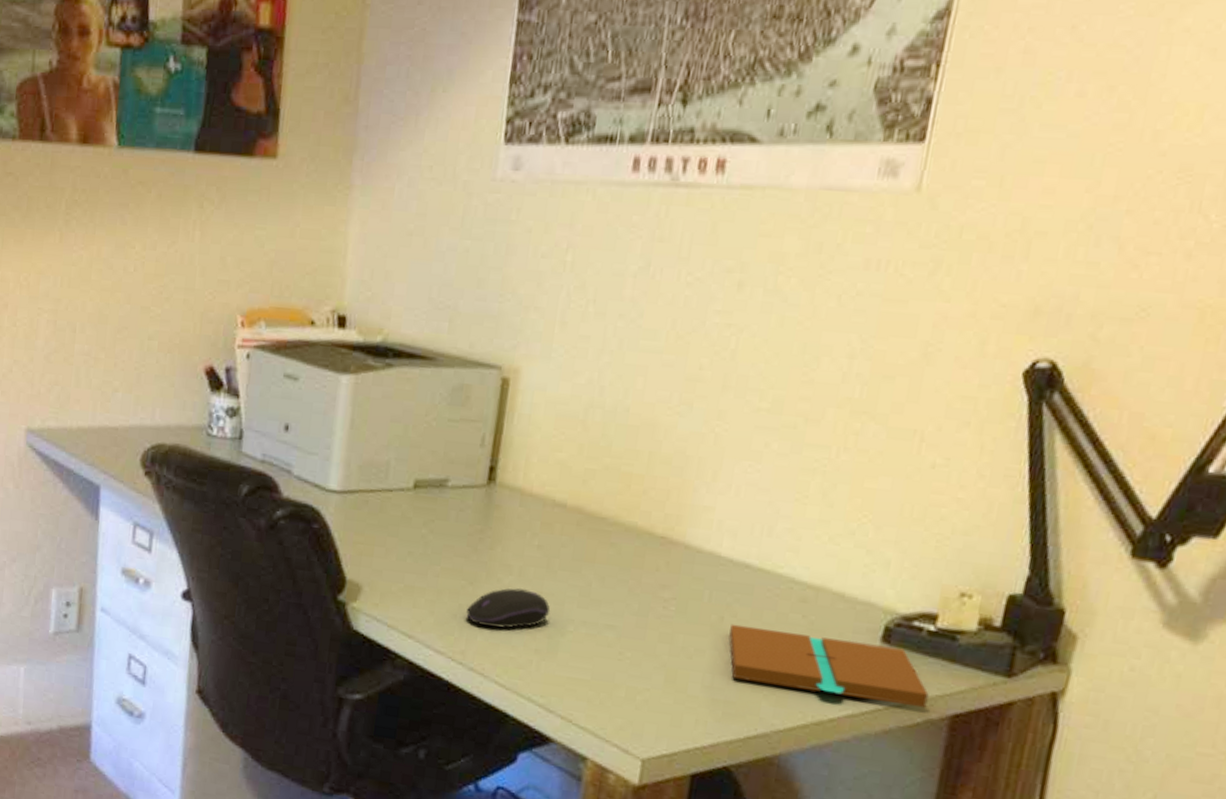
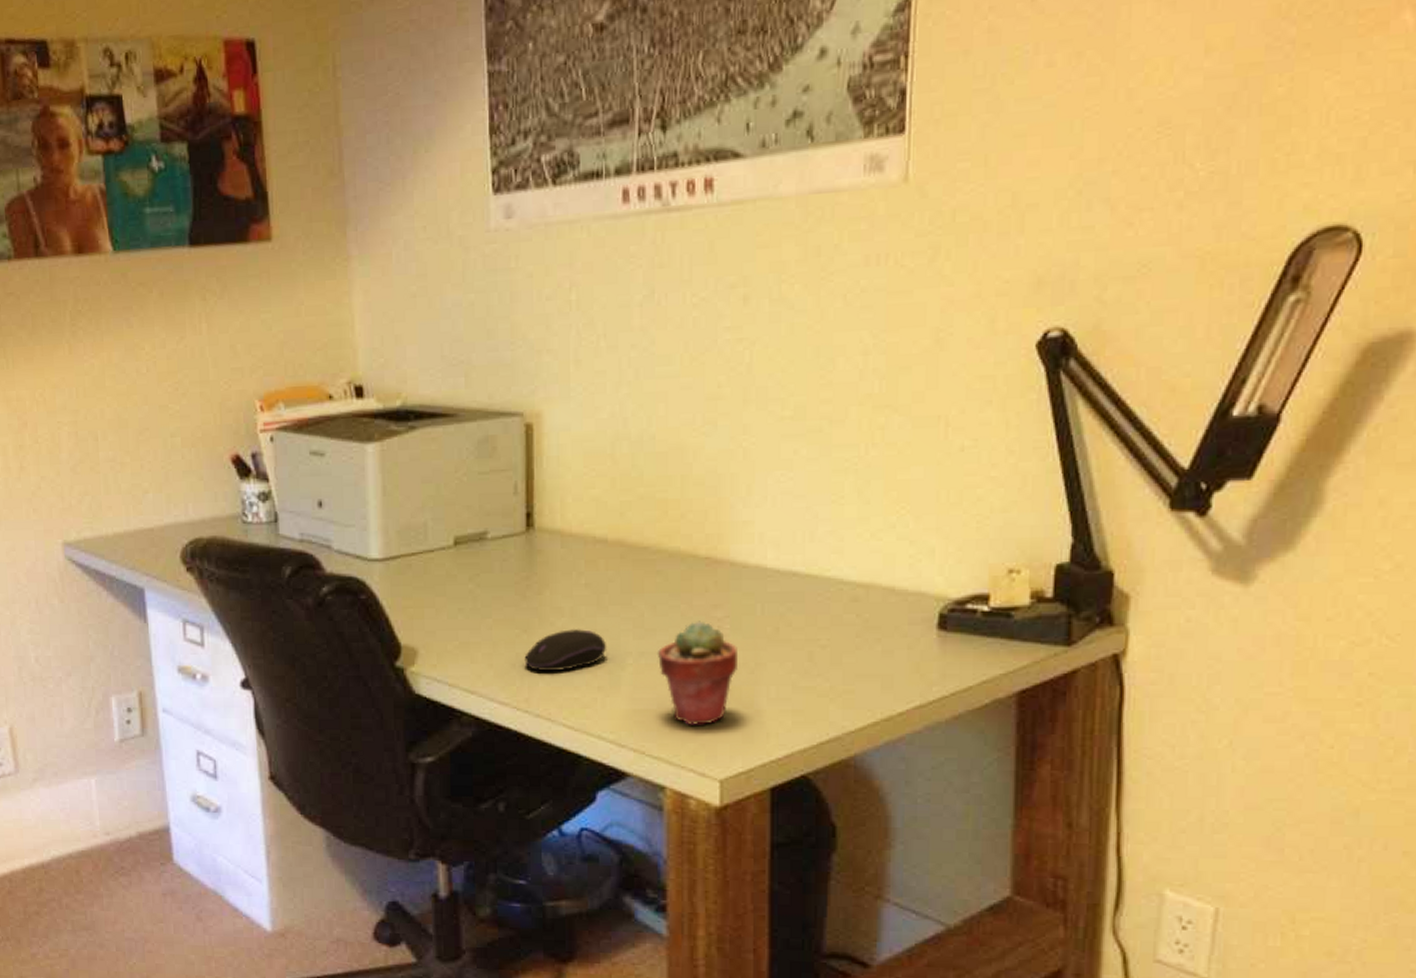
potted succulent: none [598,598,680,703] -> present [657,621,737,725]
book: present [728,623,929,708] -> none [787,633,993,689]

